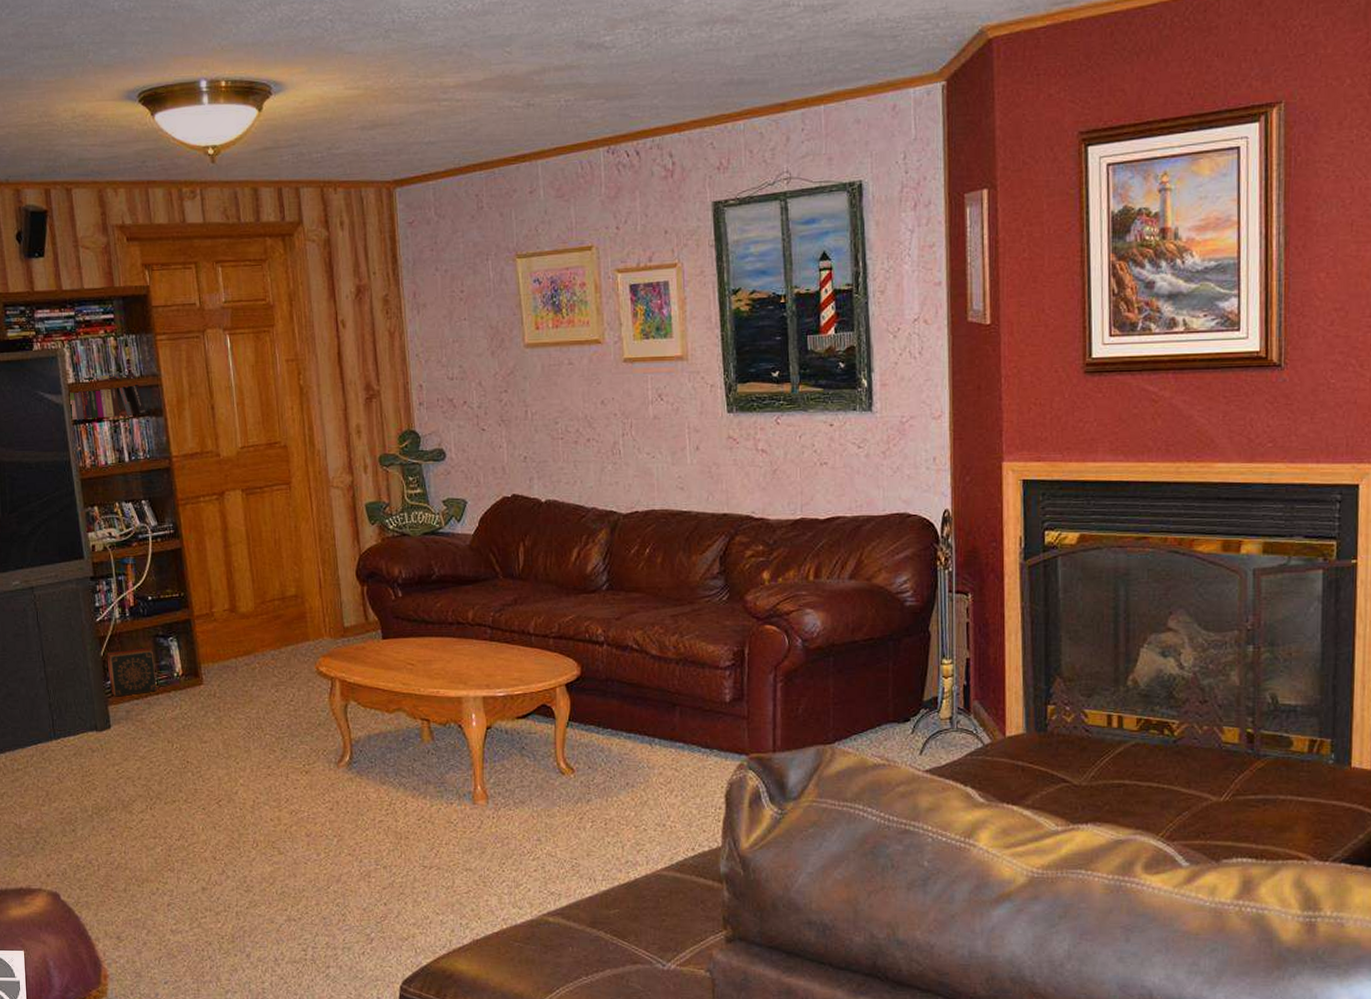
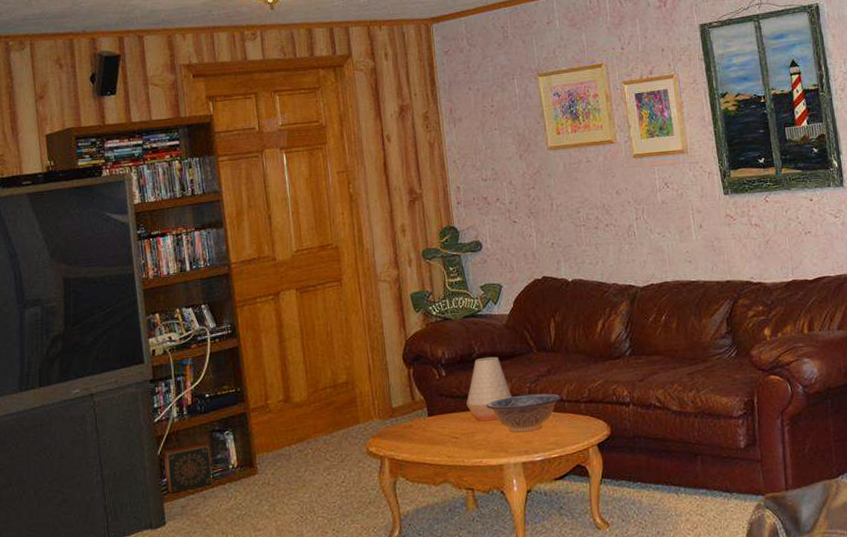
books: present [70,372,146,421] -> none [135,190,207,237]
vase: none [424,579,474,649] -> present [466,356,512,422]
decorative bowl: none [445,624,529,664] -> present [486,393,562,433]

